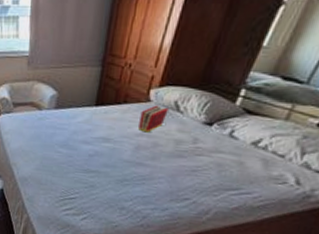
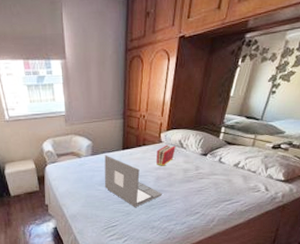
laptop: none [66,110,141,180] -> present [104,155,162,207]

